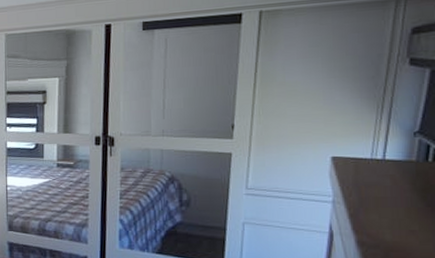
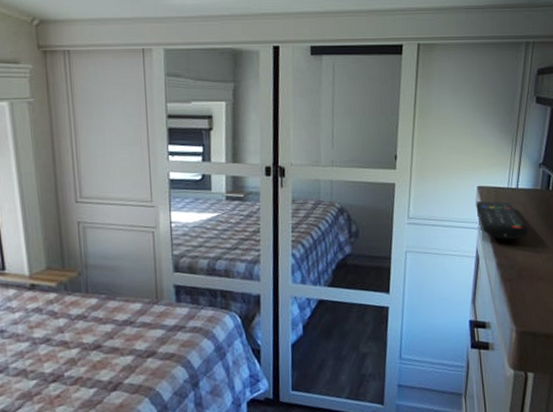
remote control: none [329,173,398,216] -> present [476,201,527,240]

